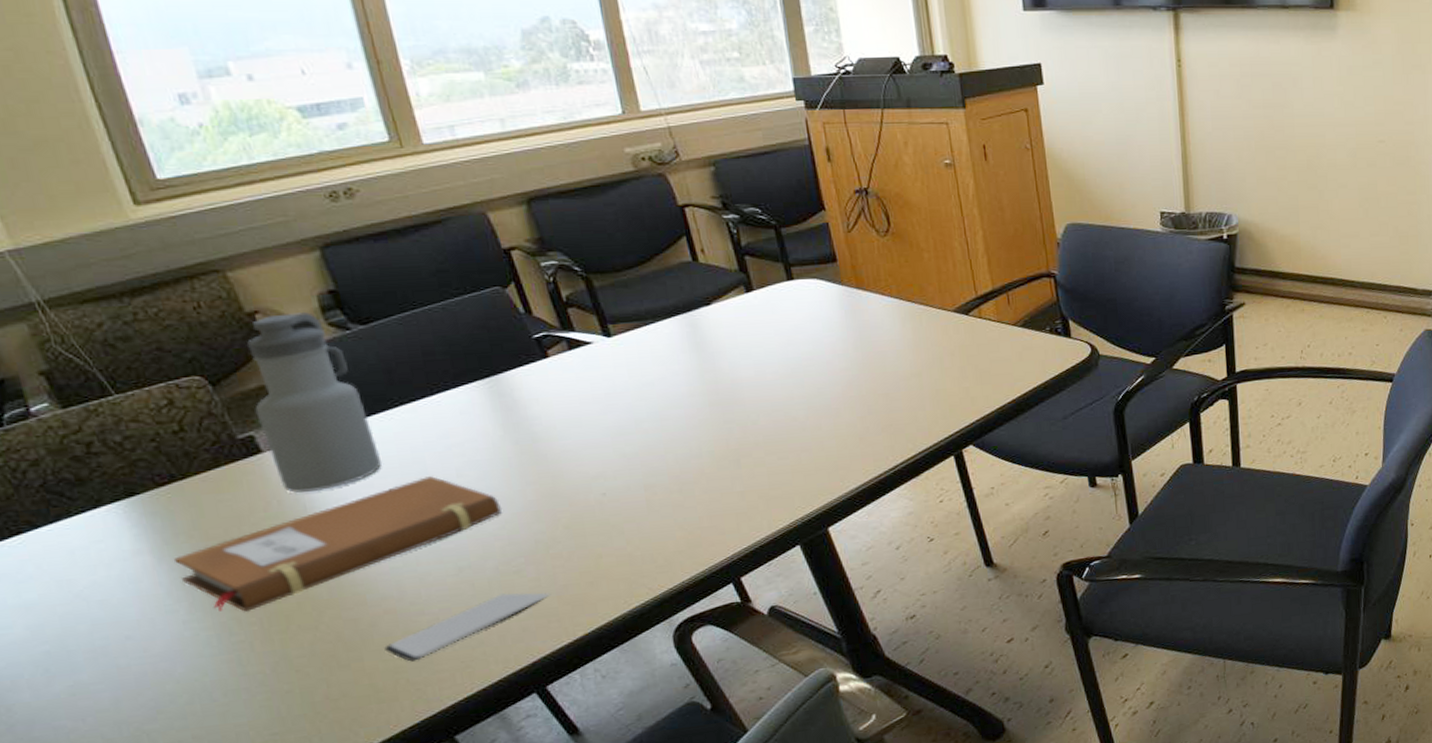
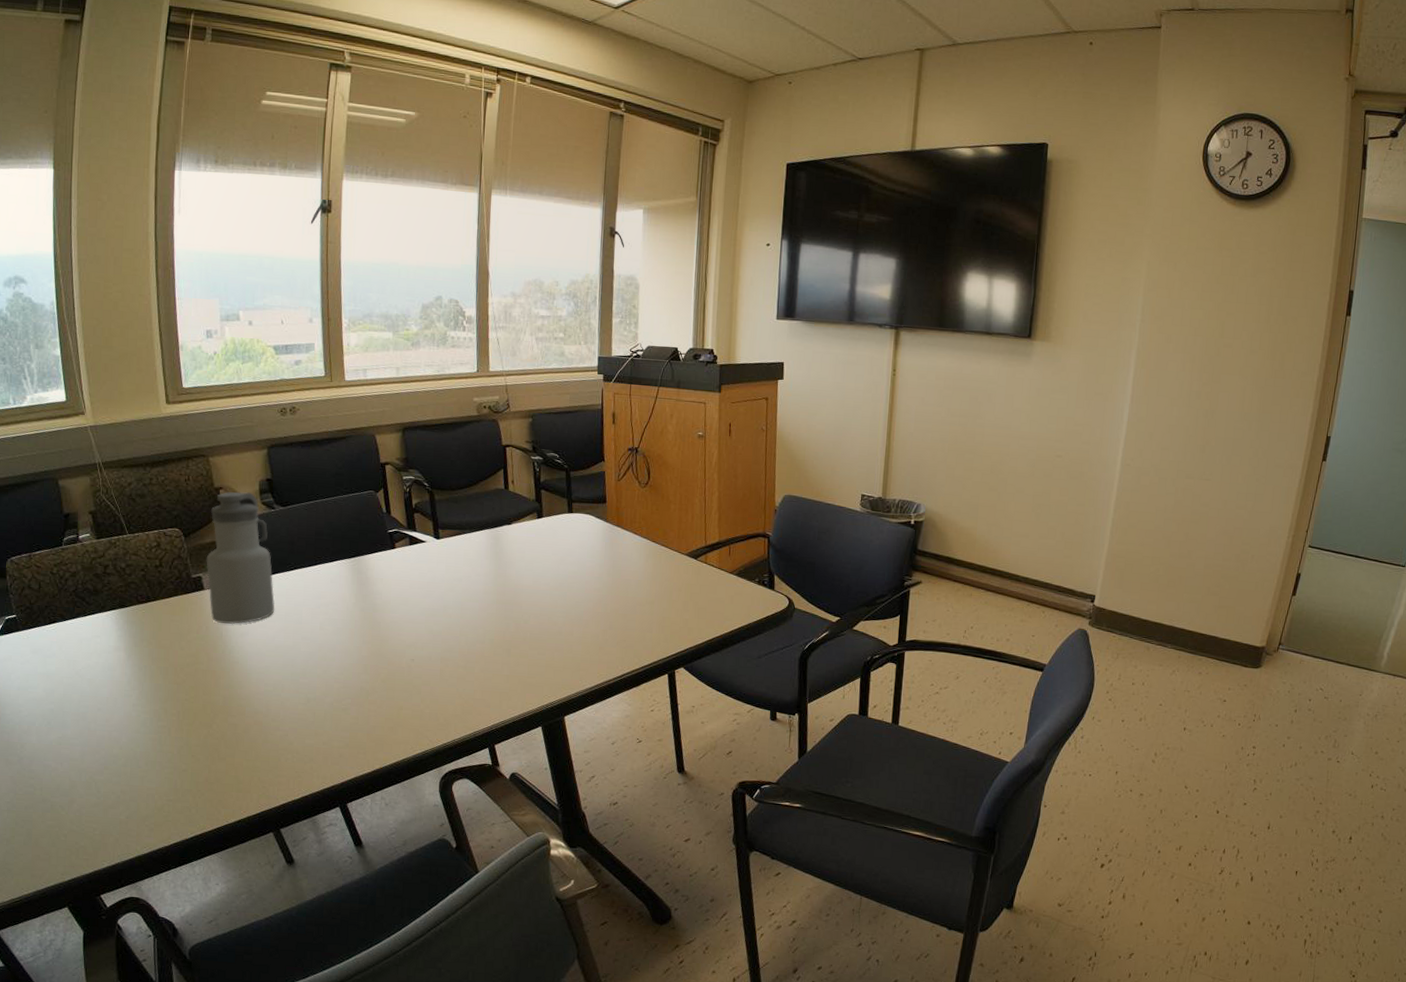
notebook: present [174,476,503,612] -> none [137,625,344,705]
smartphone: present [384,592,551,662] -> none [249,724,364,765]

